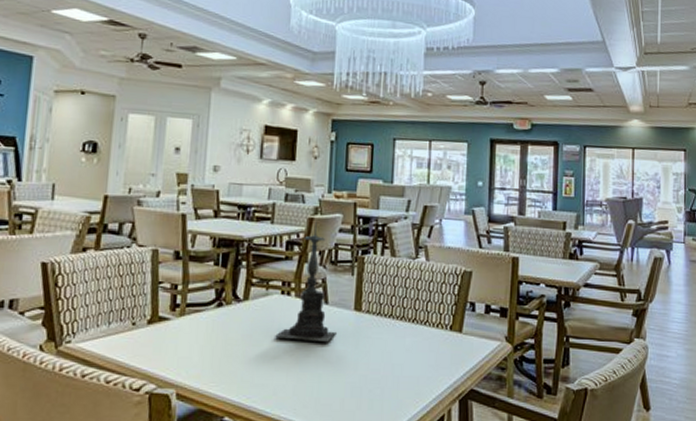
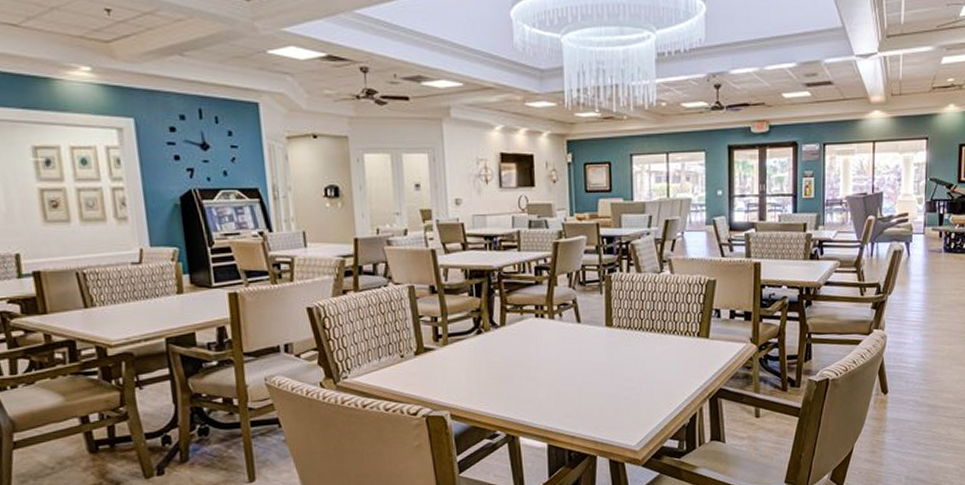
candle holder: present [274,221,337,342] -> none [533,244,591,358]

